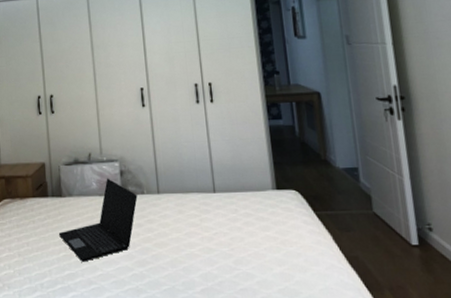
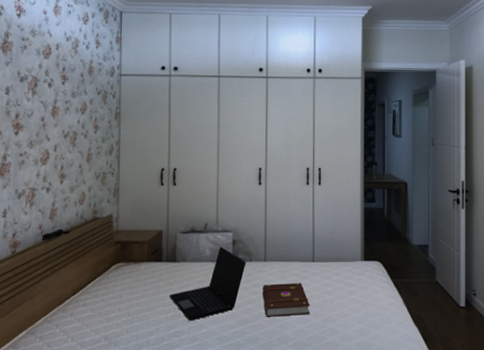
book: none [159,217,217,258] -> present [263,282,310,317]

